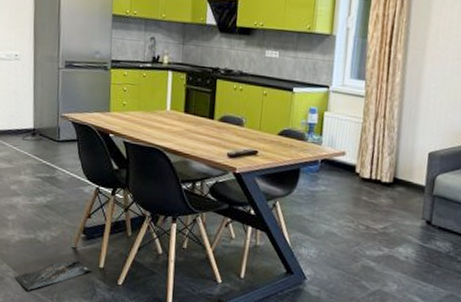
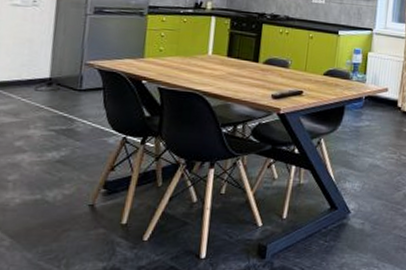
bag: present [15,257,91,291] -> none [11,215,111,260]

